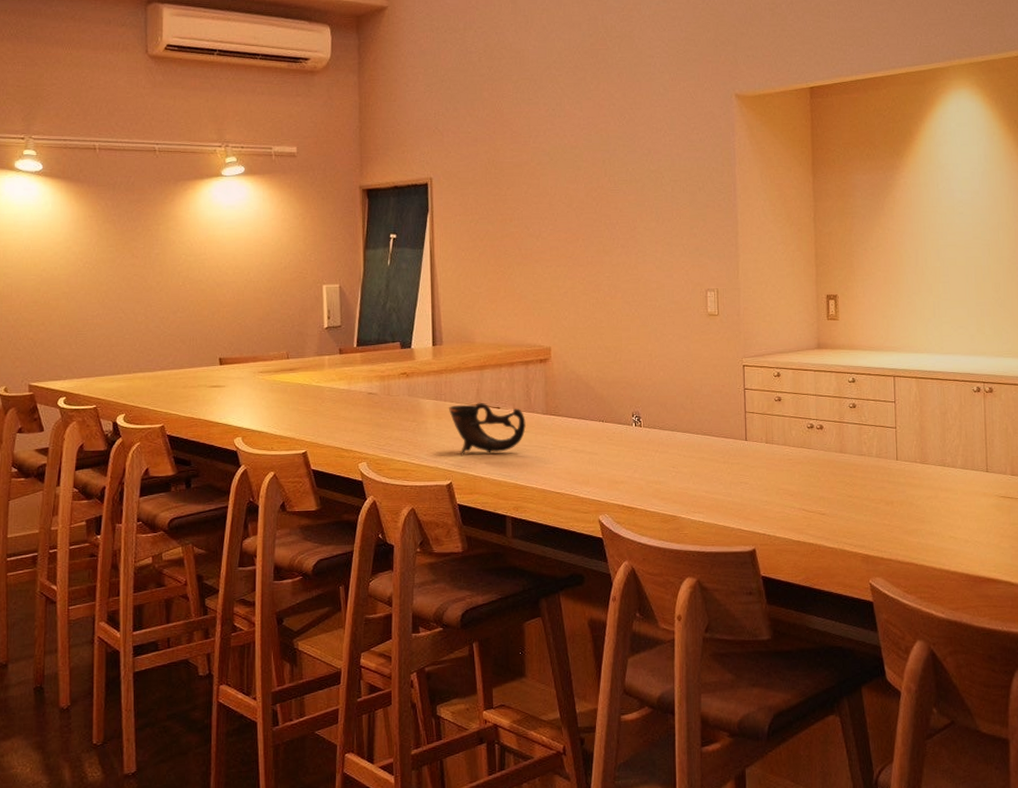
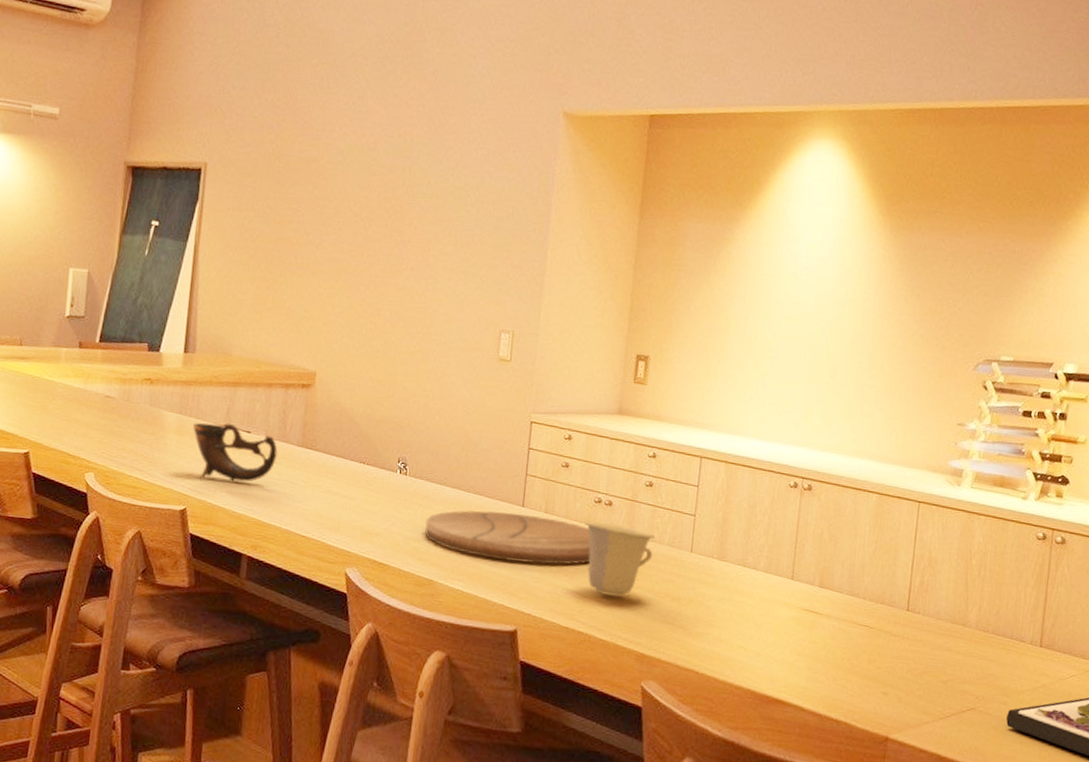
cutting board: none [663,447,810,490] -> present [425,510,591,565]
cup: none [801,444,864,509] -> present [584,520,655,598]

